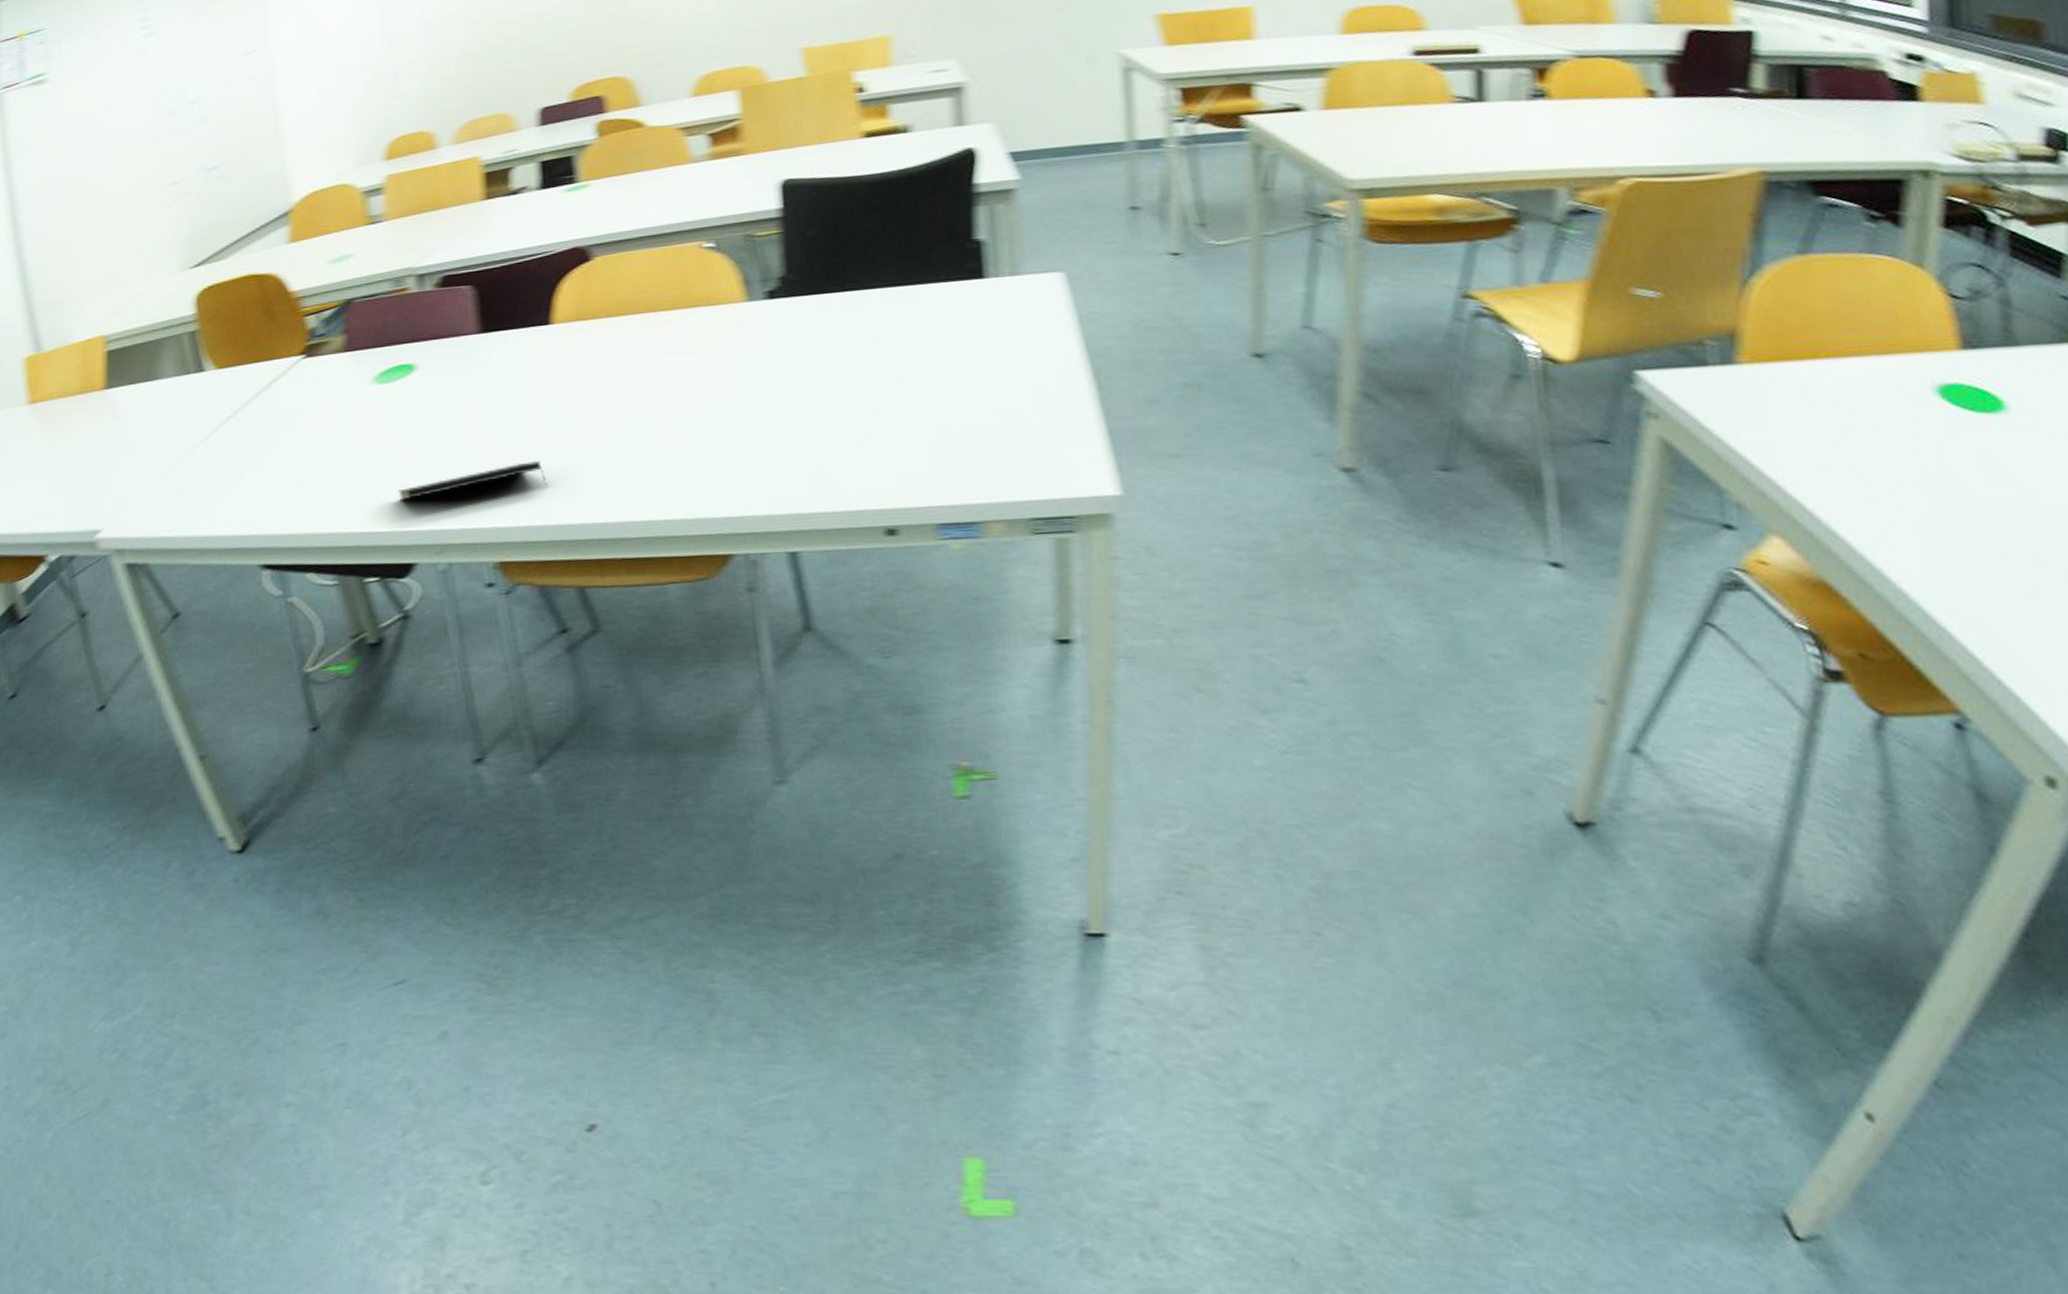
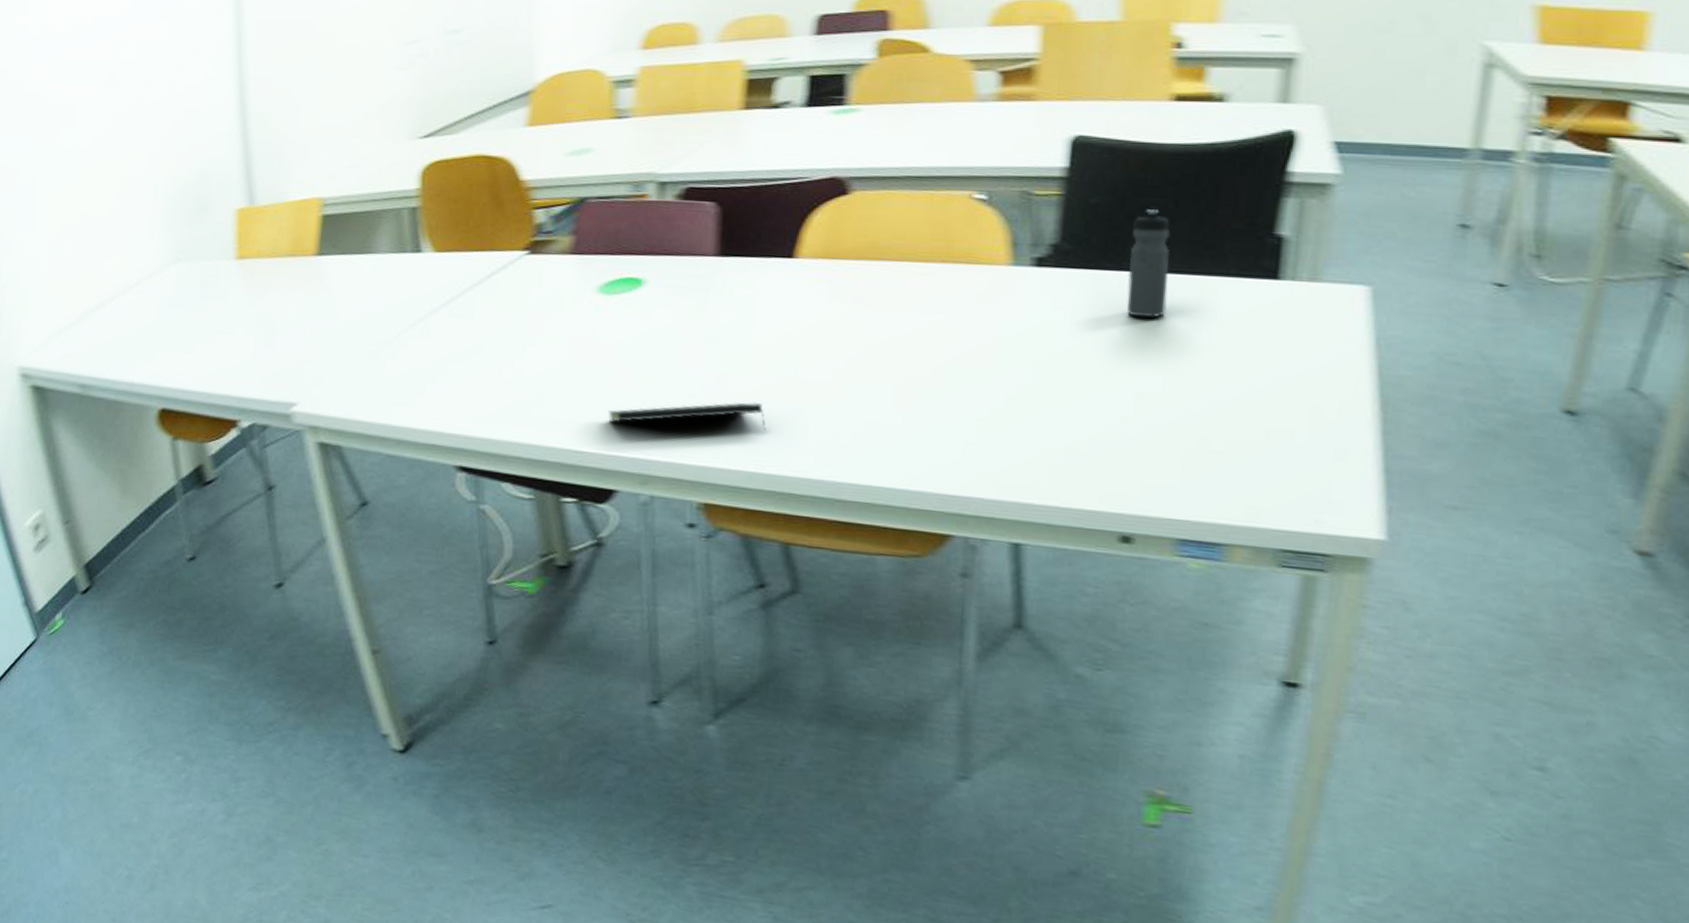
water bottle: none [848,233,890,331] -> present [1126,209,1170,319]

